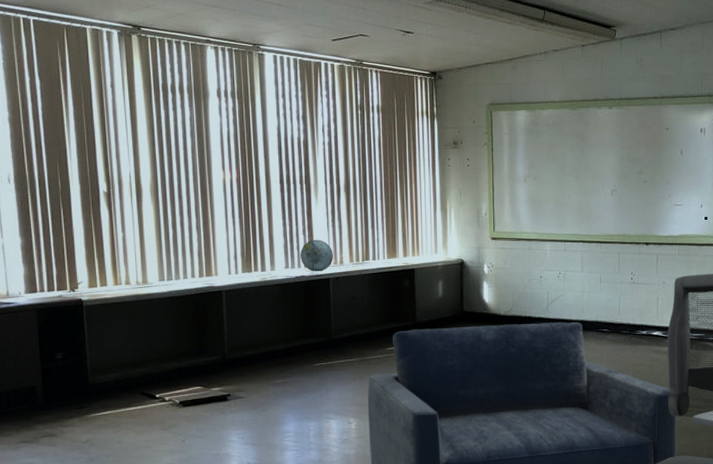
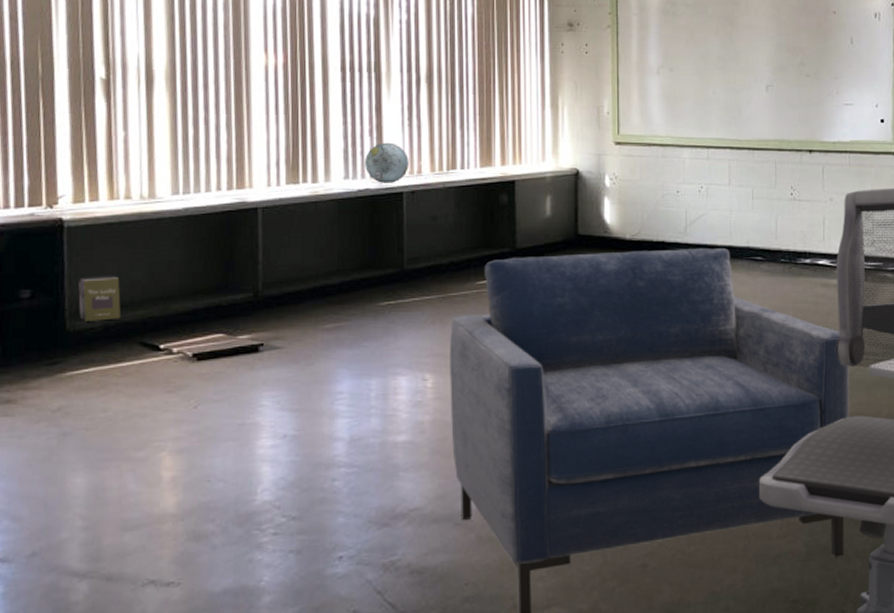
books: none [96,342,127,377] -> present [78,274,121,321]

